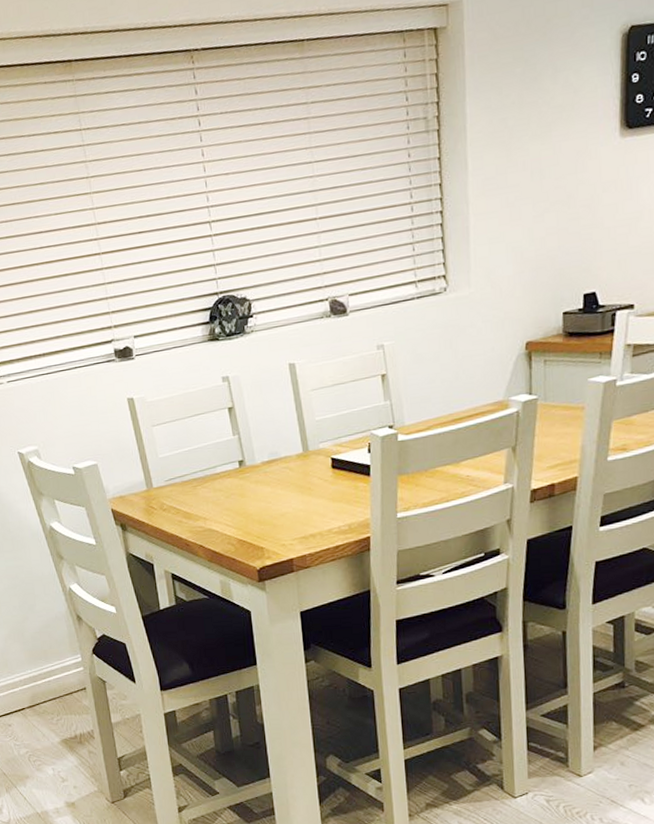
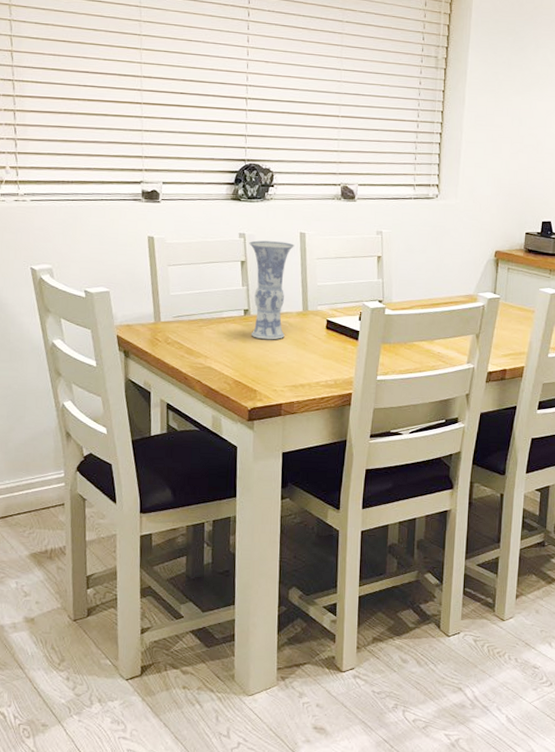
vase: none [234,377,286,491] -> present [249,240,294,340]

